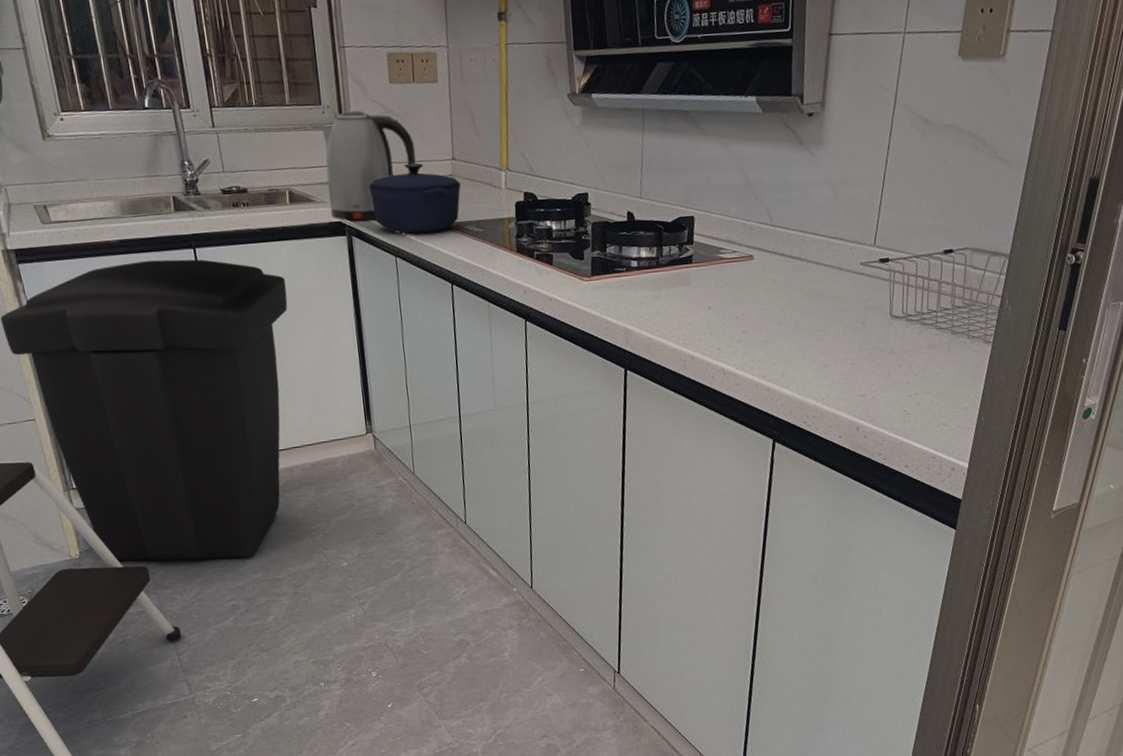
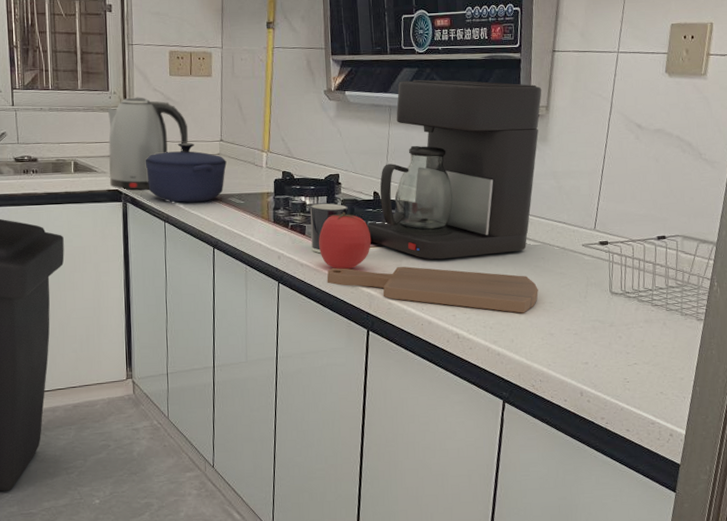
mug: none [556,227,600,286] -> present [309,203,348,254]
tomato: none [568,237,627,303] -> present [319,212,372,270]
cutting board: none [578,296,812,344] -> present [326,266,539,313]
coffee maker: none [620,74,817,288] -> present [366,79,542,260]

